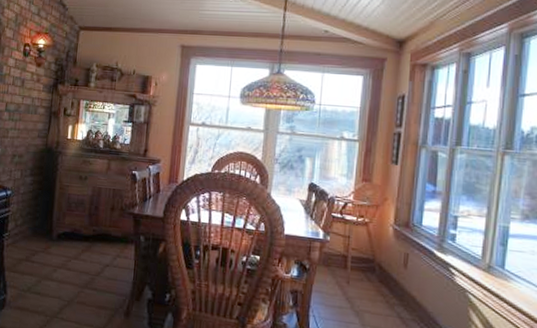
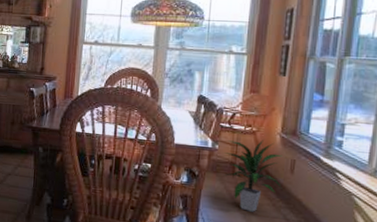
indoor plant: none [336,231,396,310] -> present [224,140,283,212]

